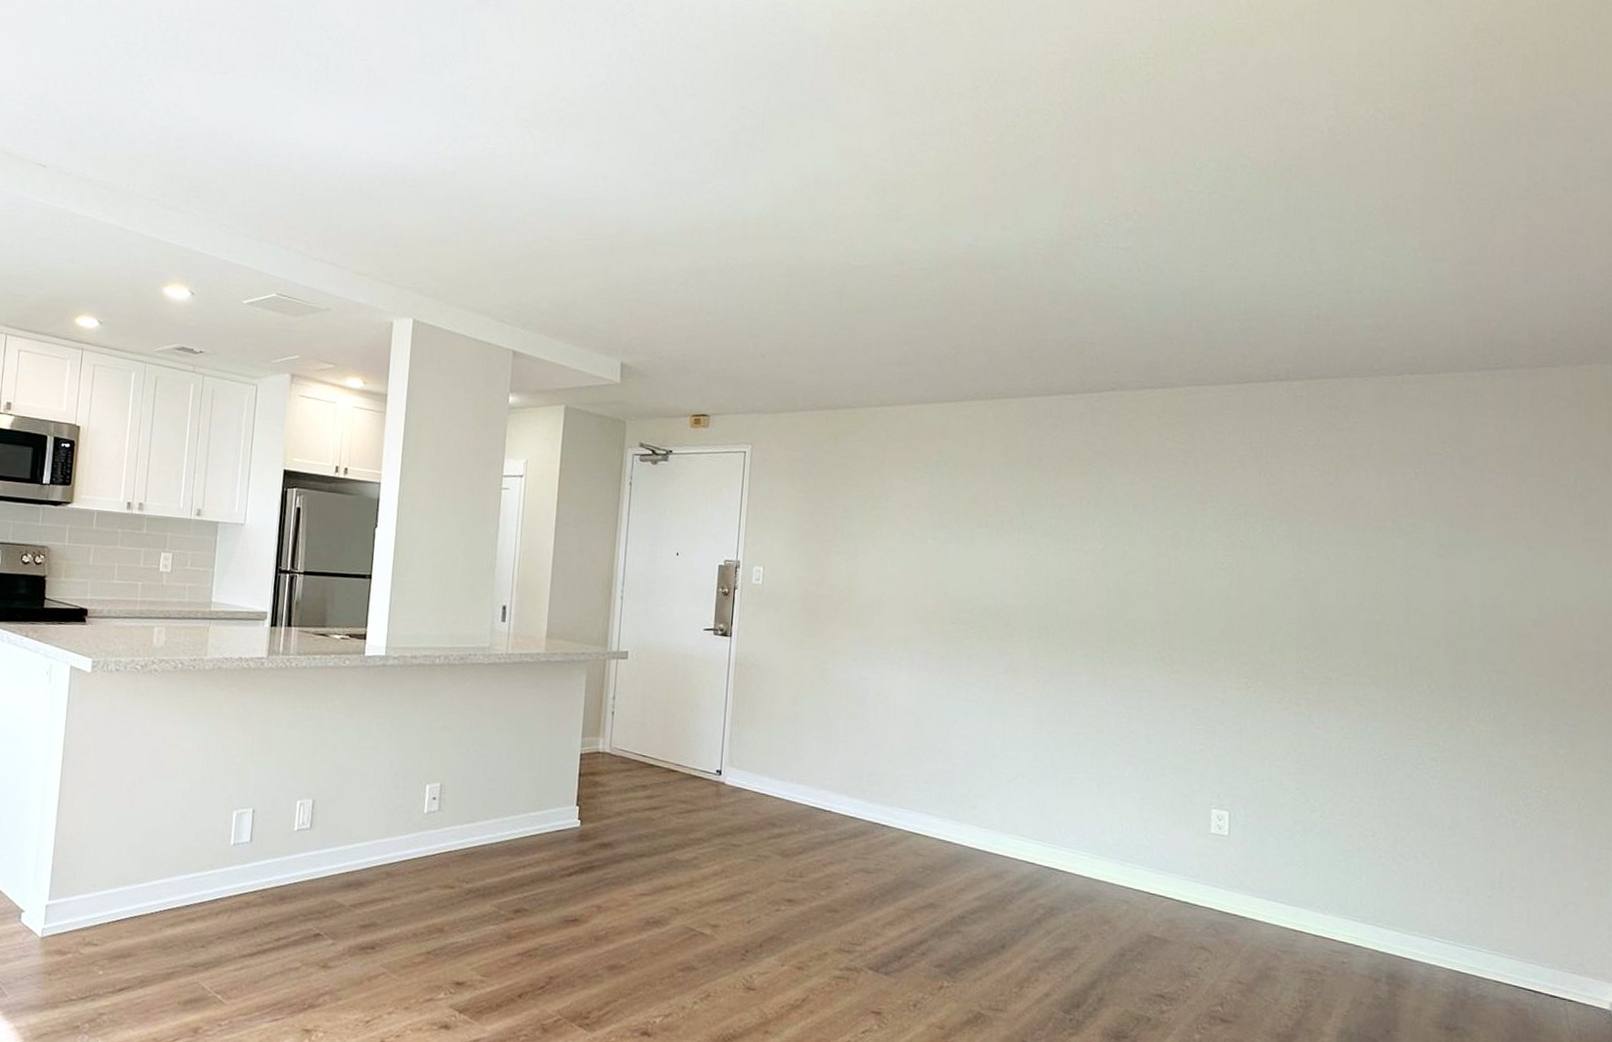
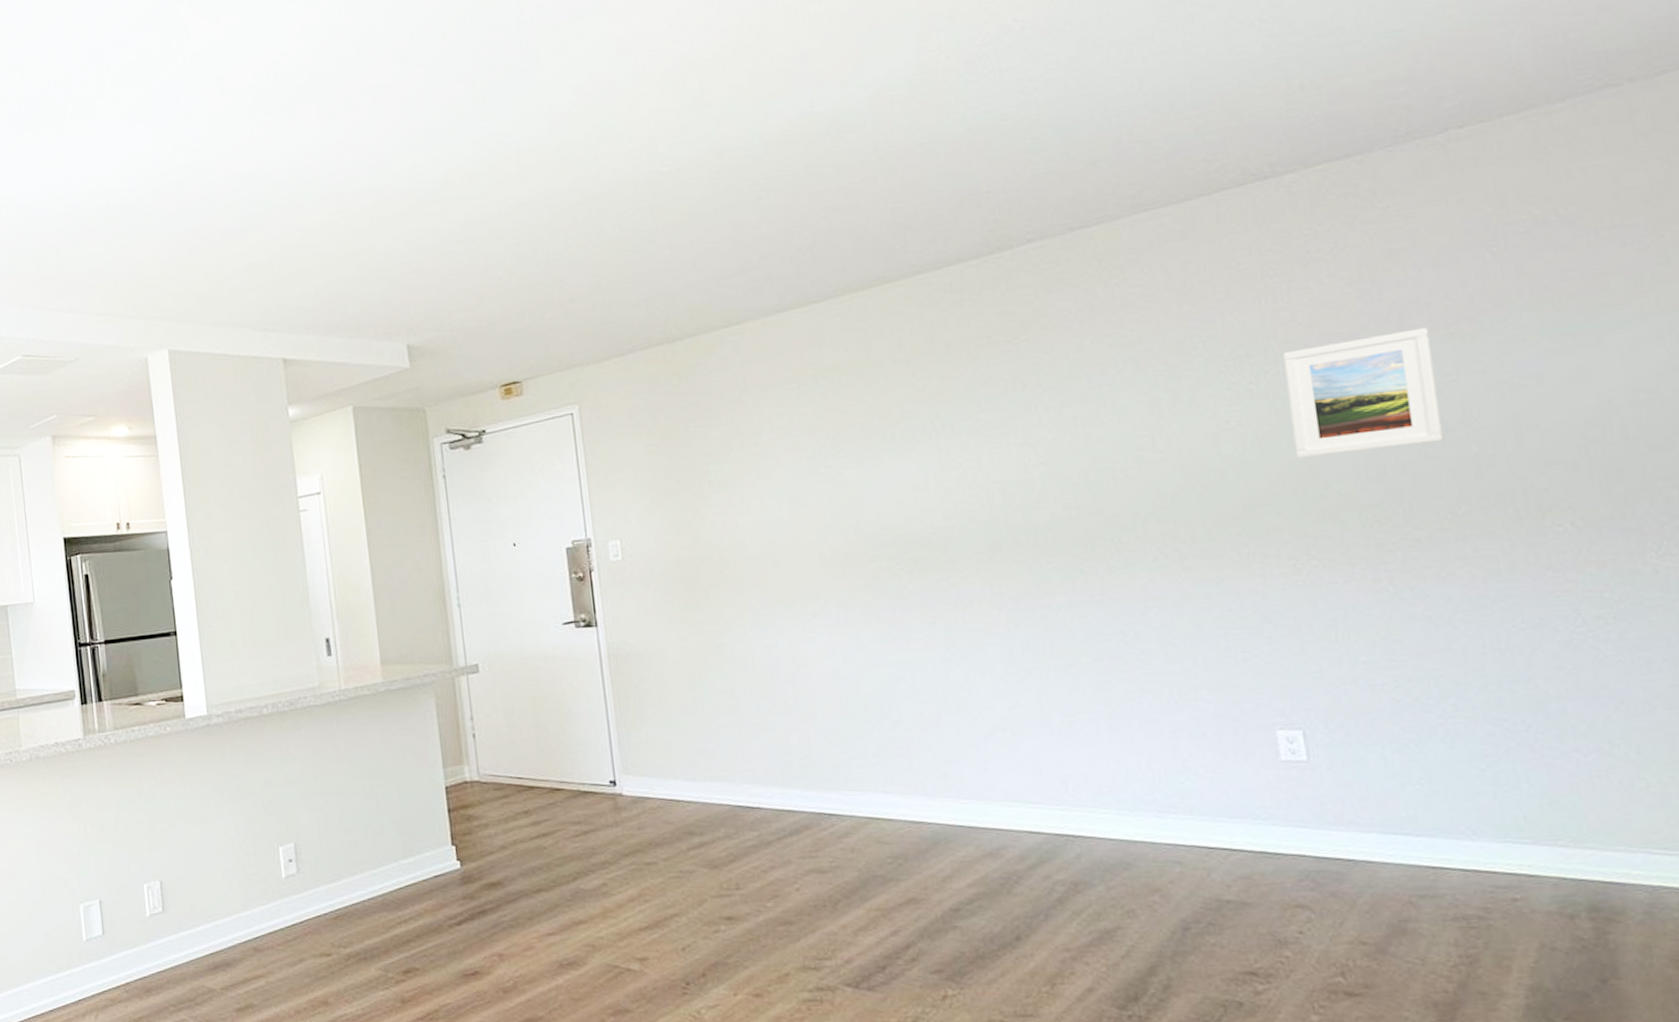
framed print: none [1263,517,1366,608] -> present [1283,327,1444,459]

